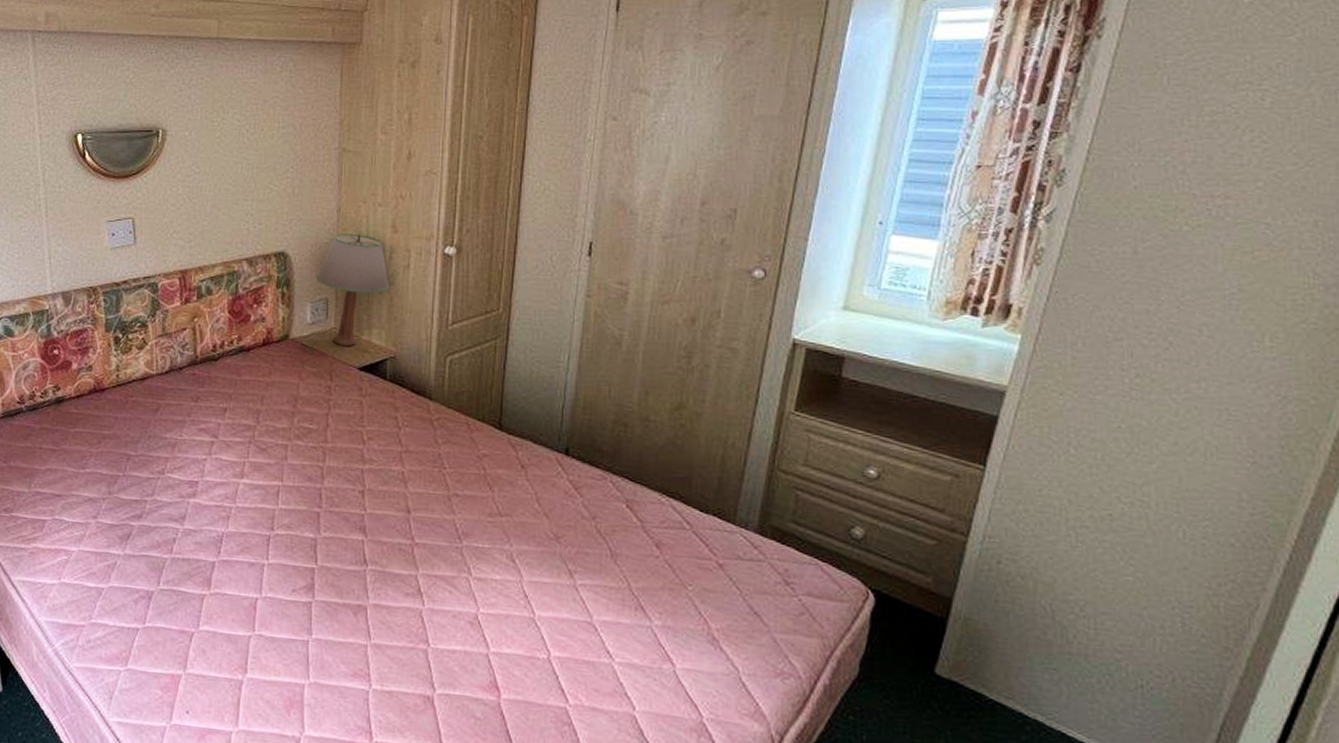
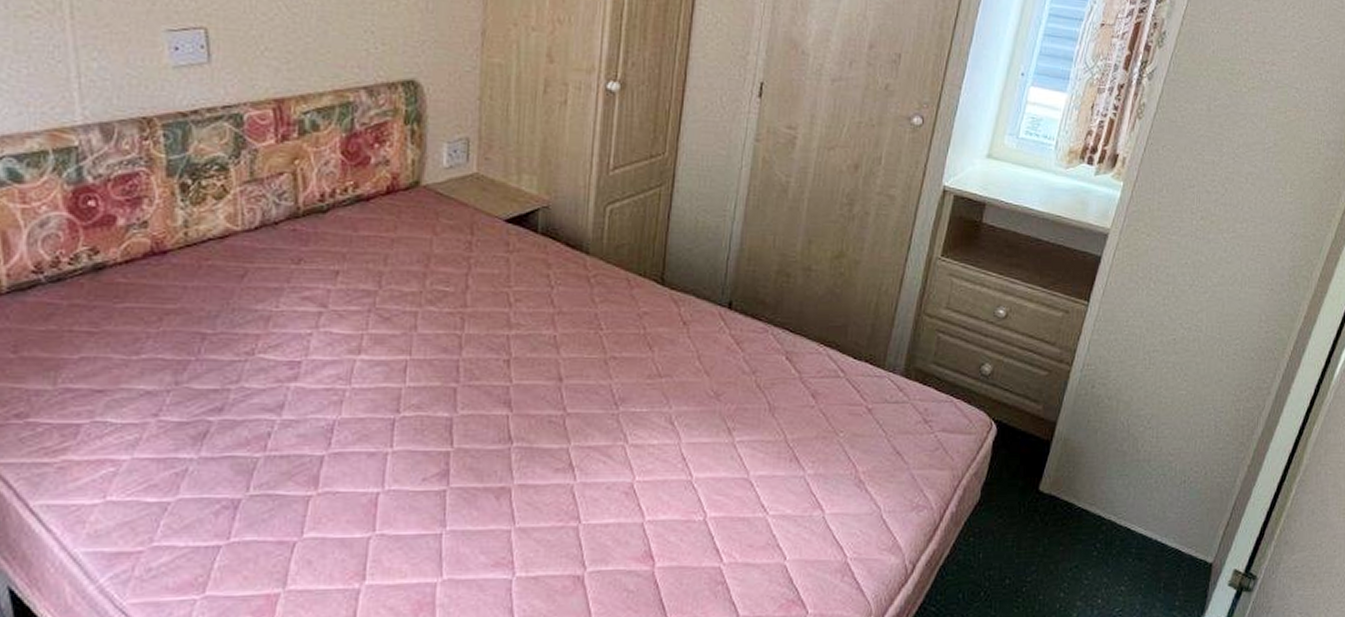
table lamp: present [316,233,390,347] -> none [455,61,544,196]

